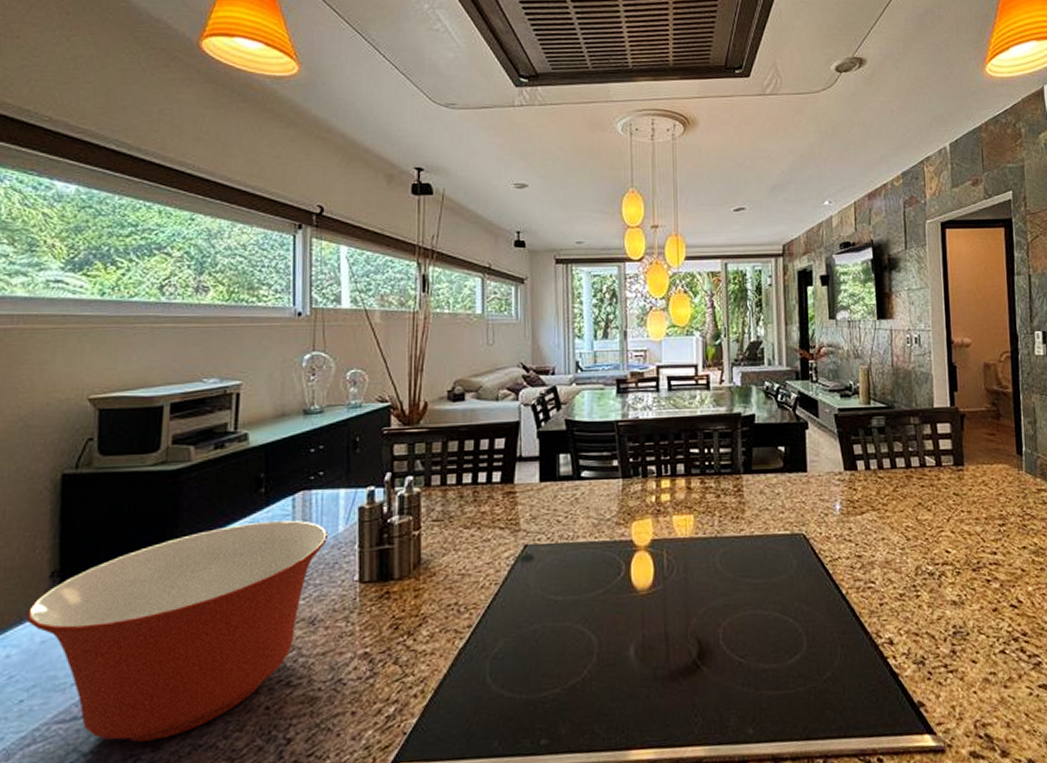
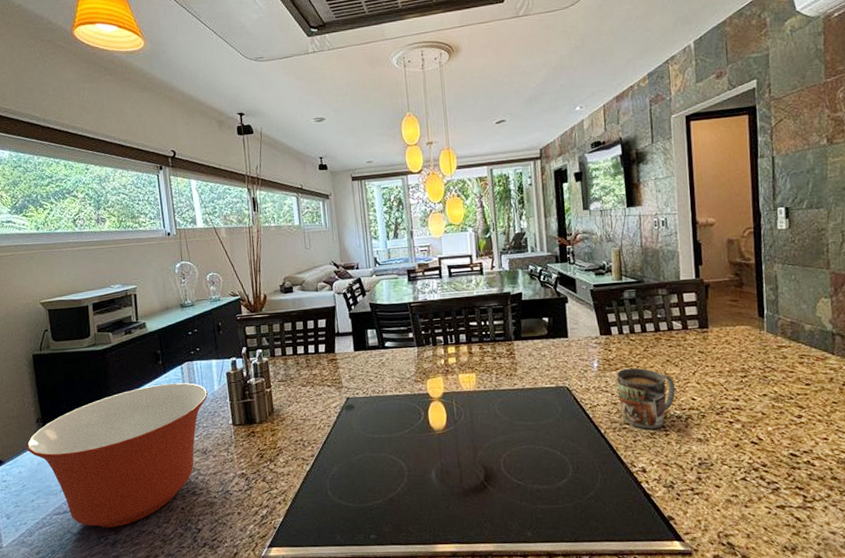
mug: none [861,511,928,589] -> present [616,367,676,429]

